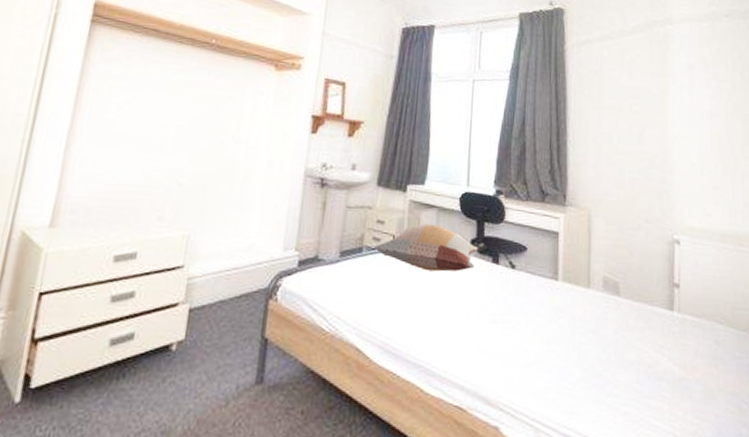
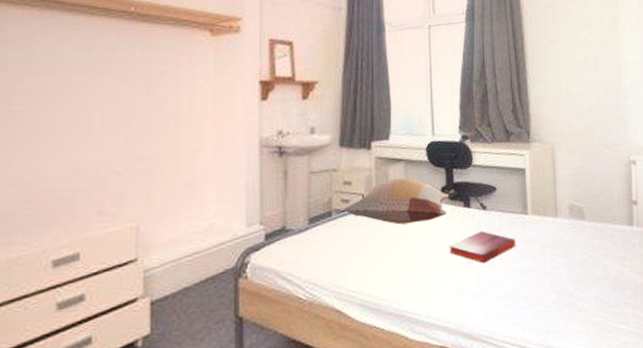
hardback book: none [473,290,544,325] -> present [449,231,516,264]

